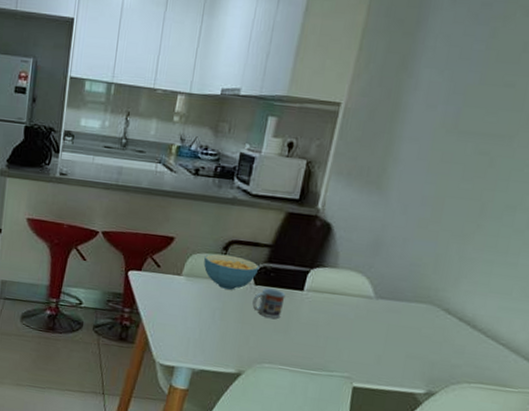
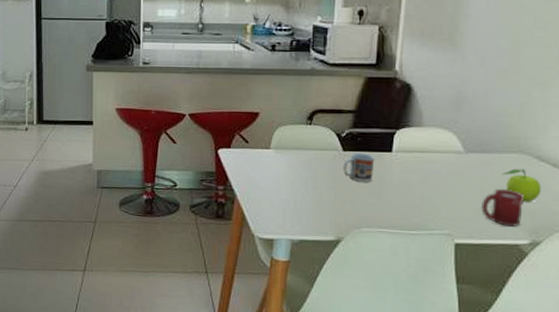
cereal bowl: present [203,253,260,290] -> none [290,124,345,158]
cup: none [383,337,426,376] -> present [481,188,523,227]
fruit: none [408,318,445,353] -> present [502,168,542,202]

